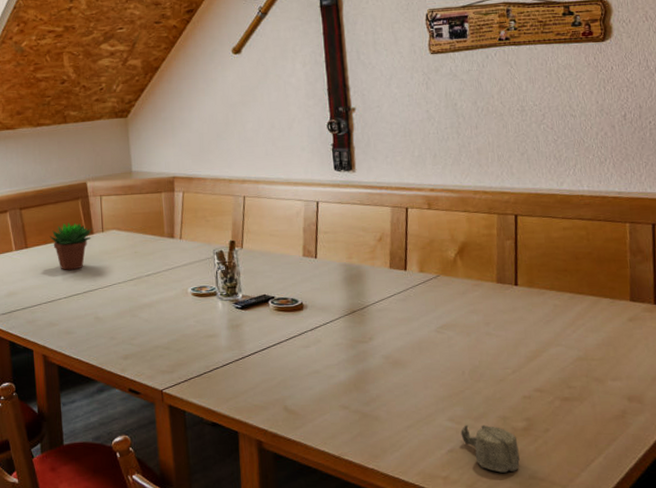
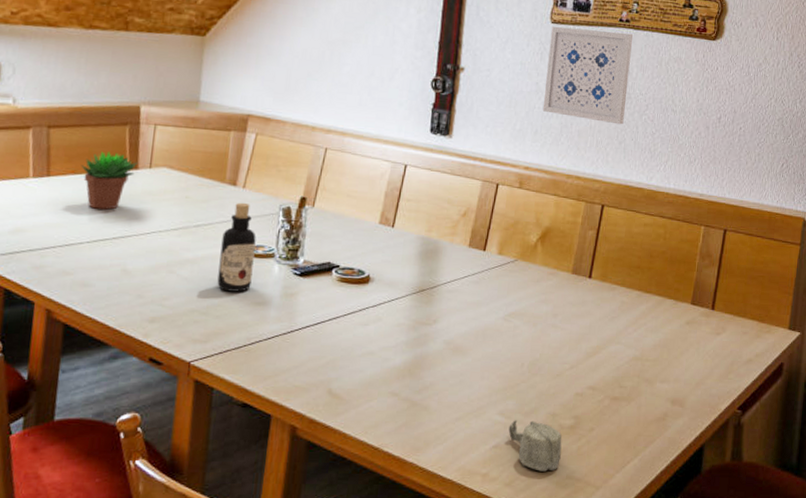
bottle: none [170,251,201,328] -> present [217,202,256,292]
wall art: none [431,50,522,137] -> present [542,26,634,125]

